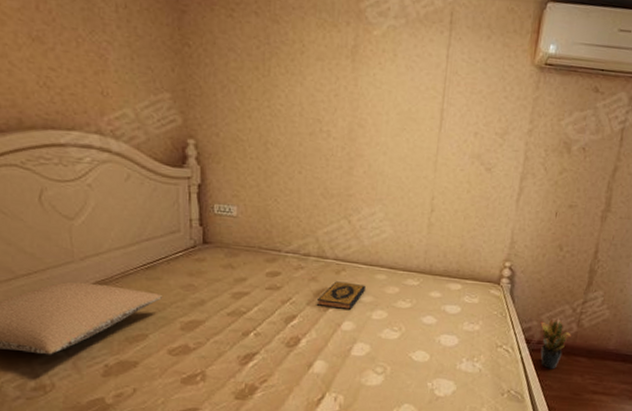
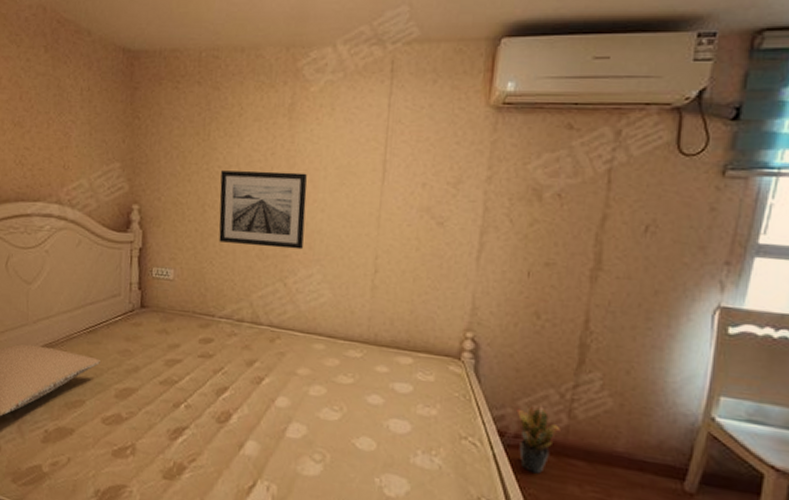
wall art: none [282,109,370,190] -> present [218,170,307,250]
hardback book: present [316,281,367,309] -> none [249,350,303,383]

